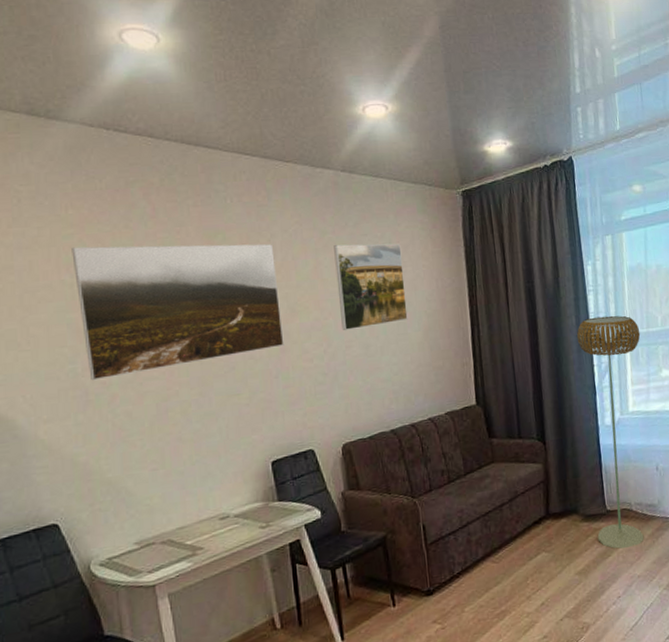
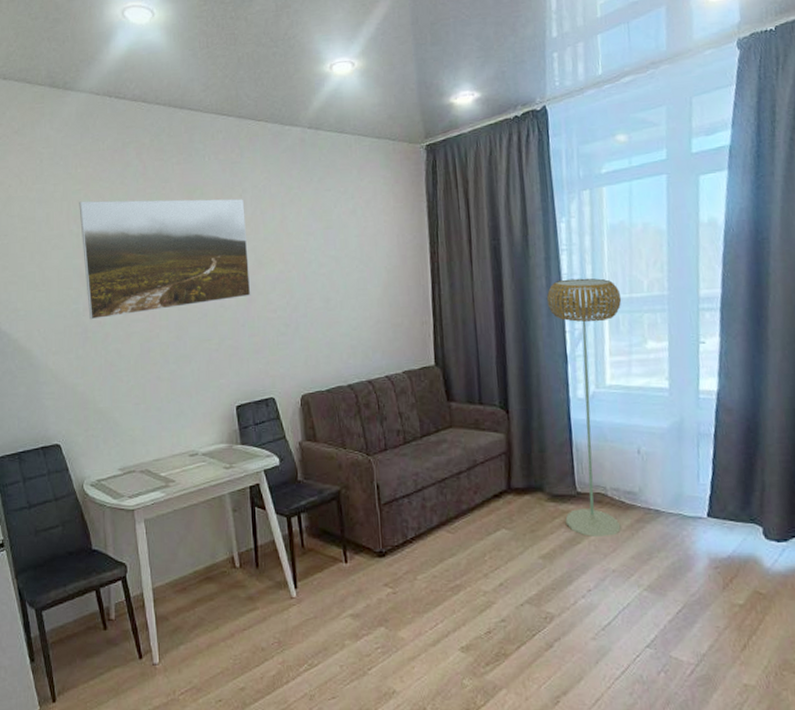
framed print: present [334,243,408,330] -> none [299,198,368,283]

